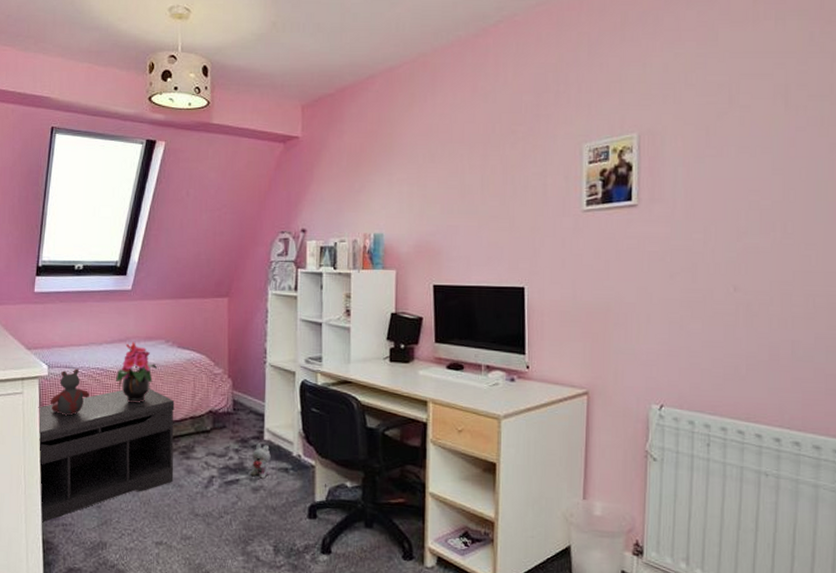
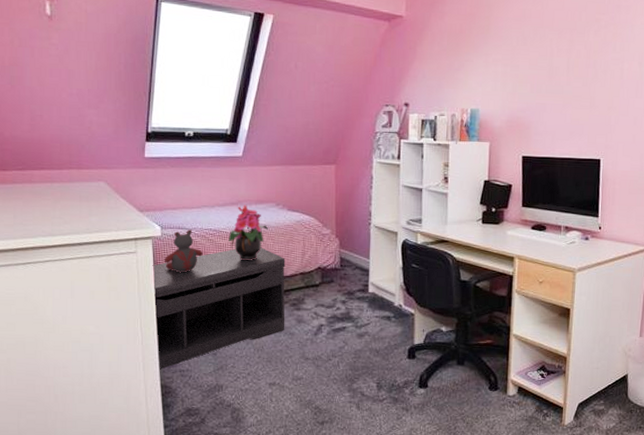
plush toy: present [250,443,272,479] -> none [356,295,375,326]

